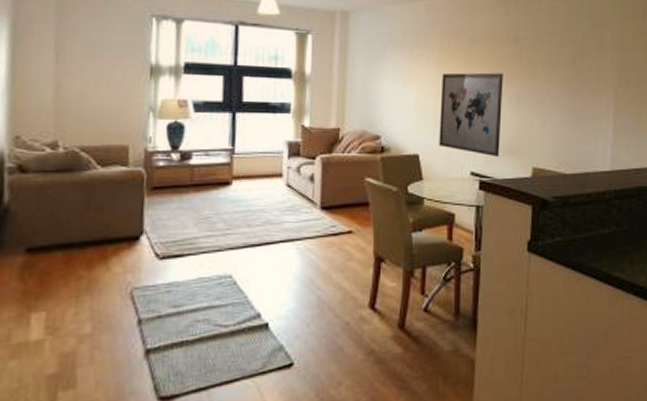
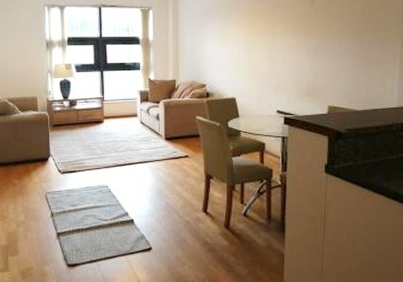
wall art: present [439,72,503,158] -> none [251,30,302,99]

